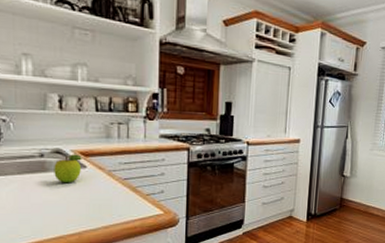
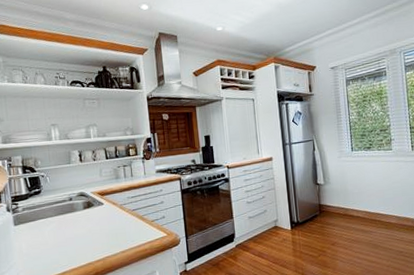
fruit: present [54,154,82,184] -> none [80,194,100,219]

